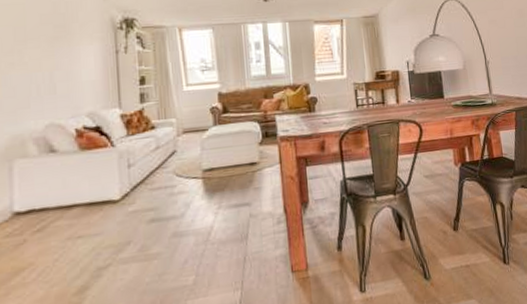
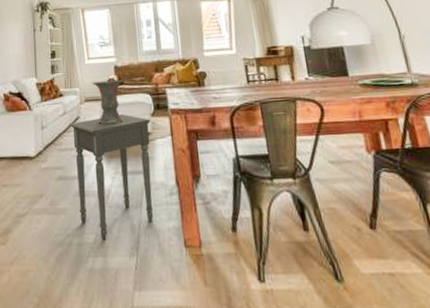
side table: none [163,144,260,280] -> present [69,114,154,241]
vase: none [192,107,229,157] -> present [93,80,124,124]

